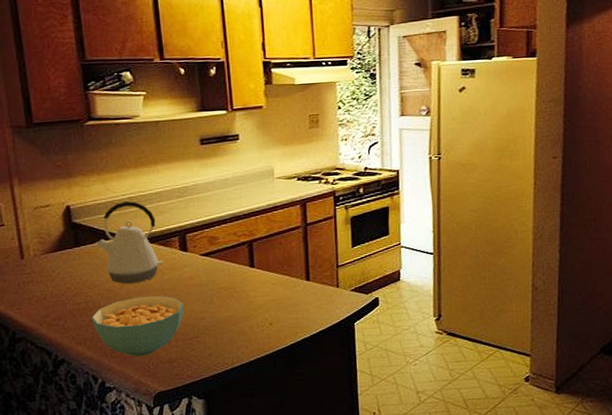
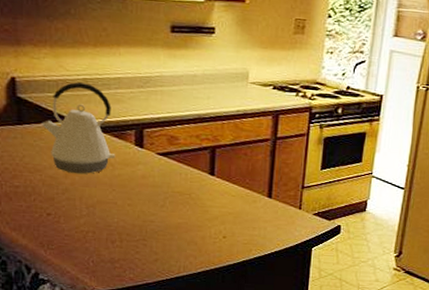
cereal bowl: present [91,295,184,357] -> none [29,188,133,253]

